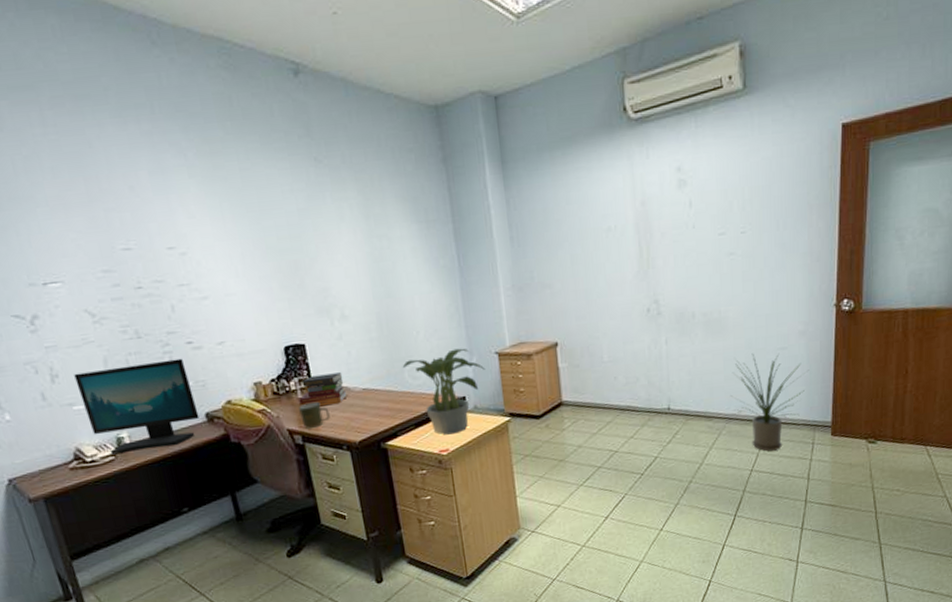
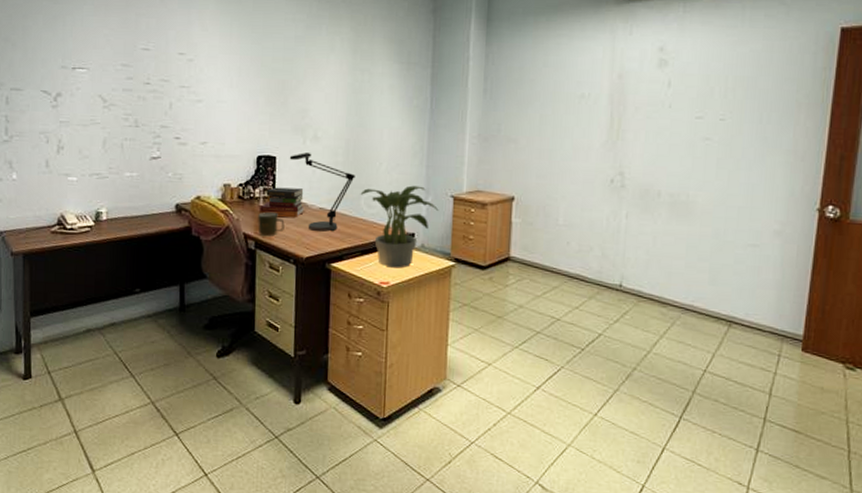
computer monitor: present [74,358,200,455] -> none [76,148,170,229]
desk lamp: none [319,334,394,415] -> present [289,153,355,233]
house plant: present [730,353,809,452] -> none [689,244,782,355]

